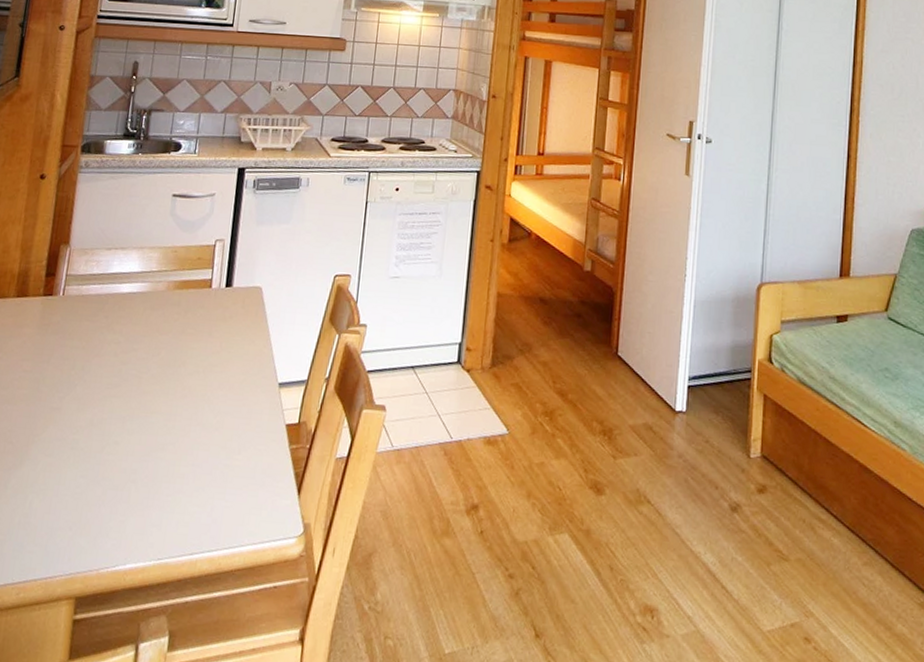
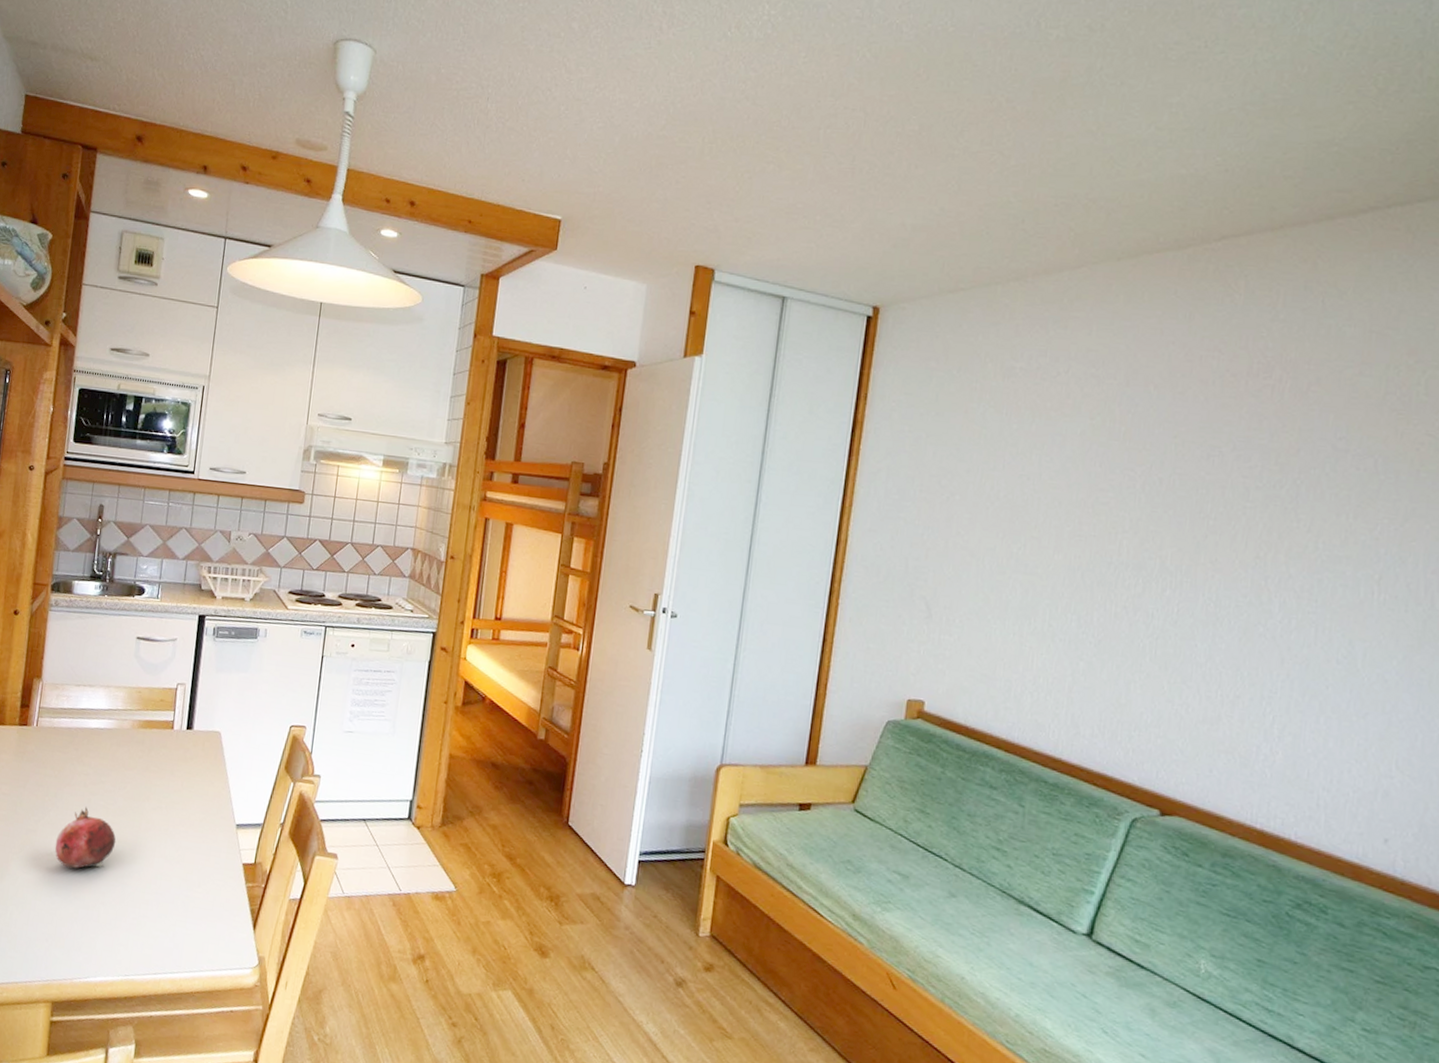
fruit: none [81,378,149,447] -> present [54,807,116,869]

